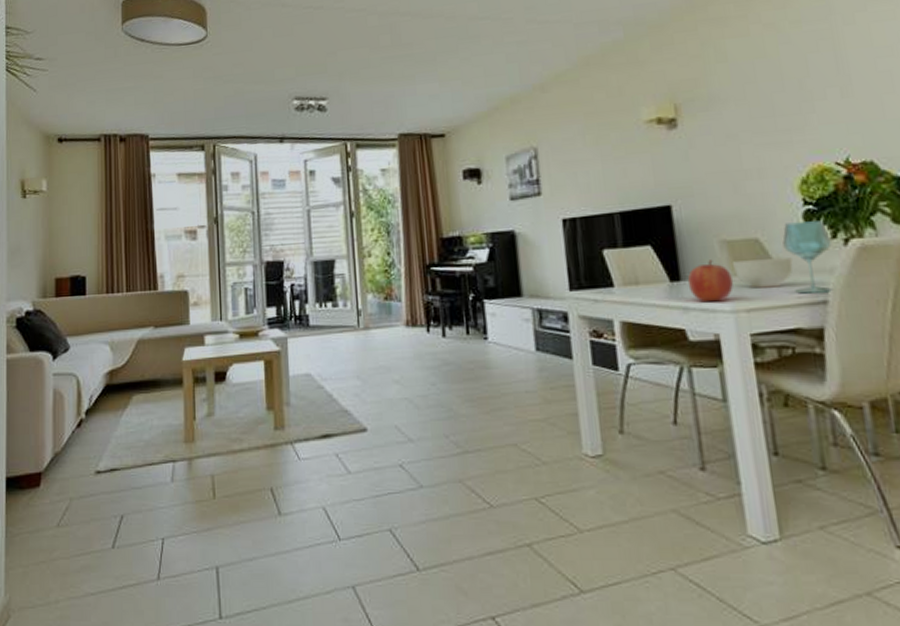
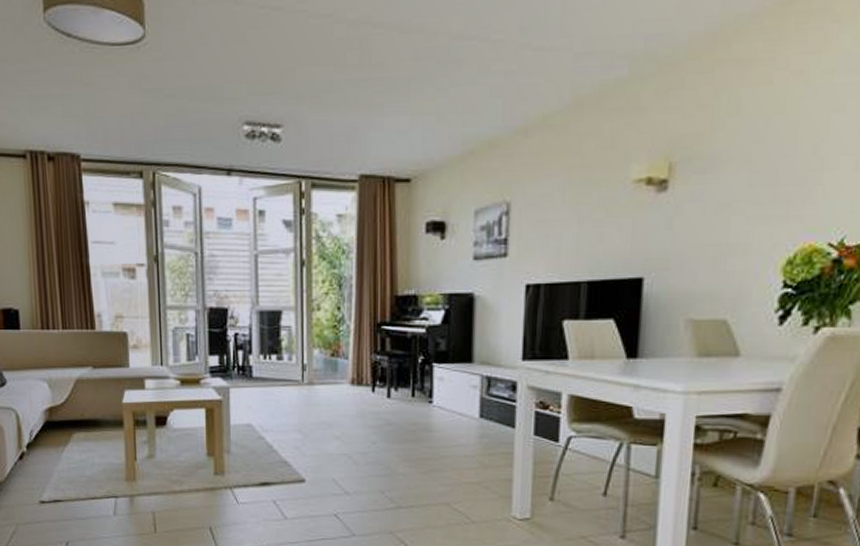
fruit: present [687,260,733,302] -> none [644,339,691,382]
bowl: present [731,257,793,288] -> none [693,340,757,372]
wine glass: present [782,220,834,294] -> none [750,306,801,380]

